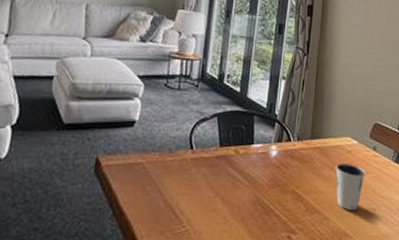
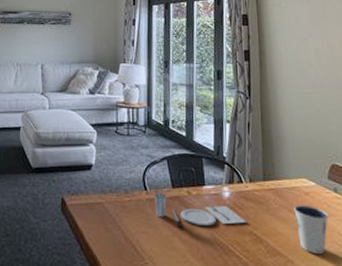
place setting: none [199,151,290,189] -> present [155,192,246,229]

